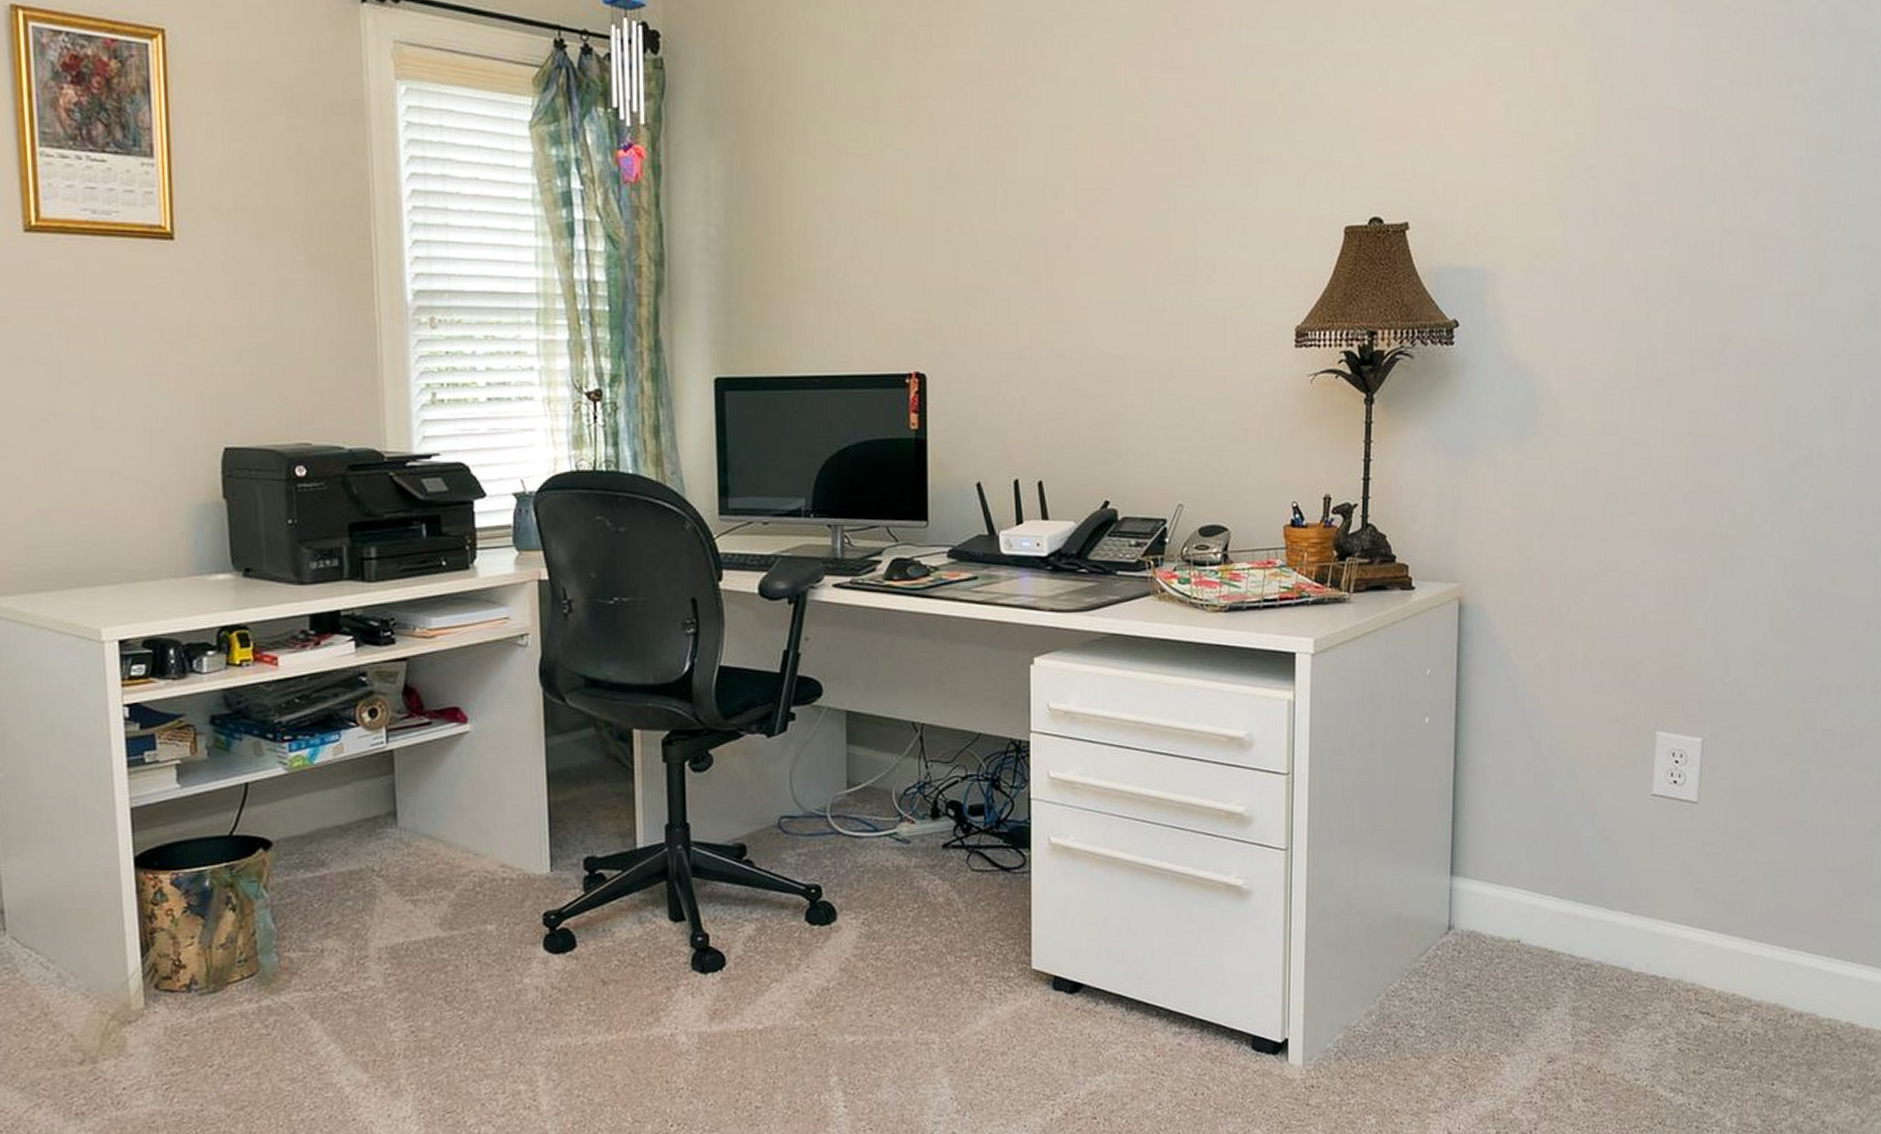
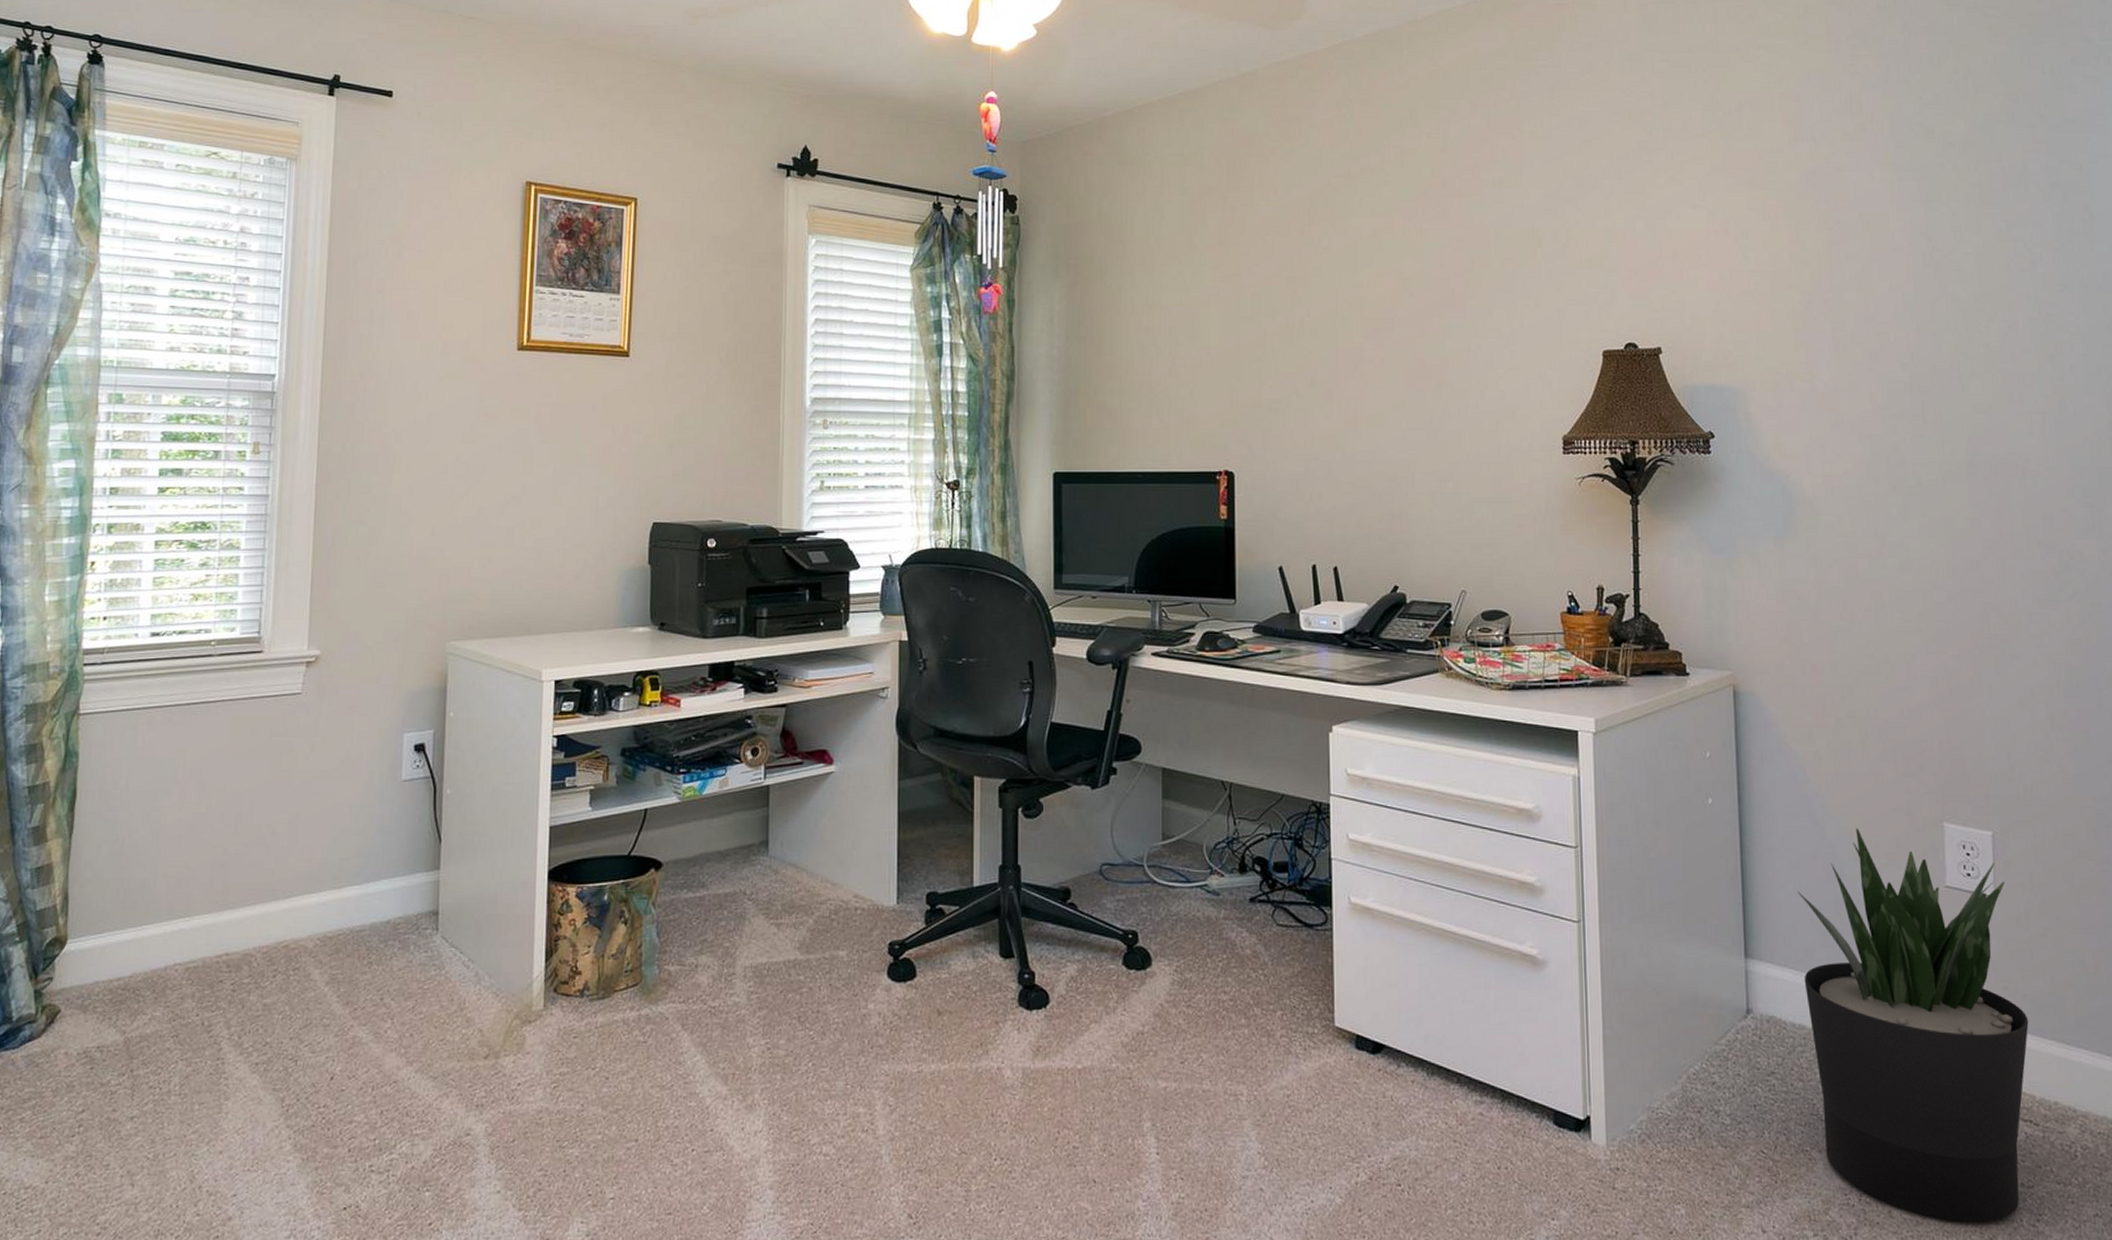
planter: none [1506,740,1717,1110] -> present [1797,828,2029,1222]

